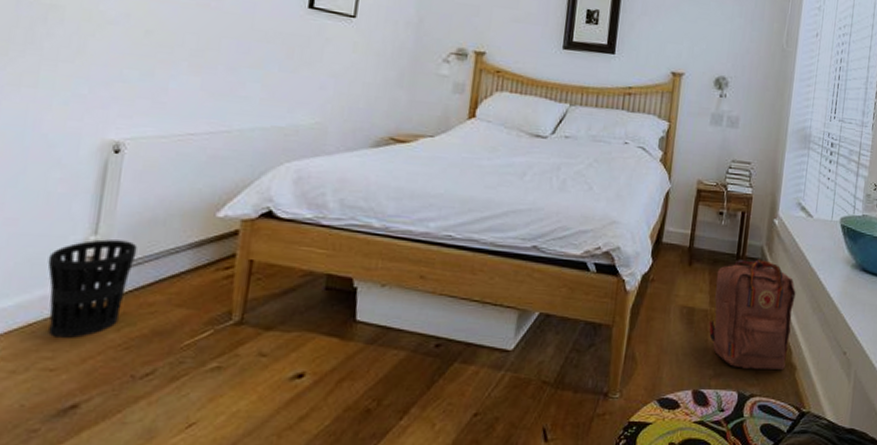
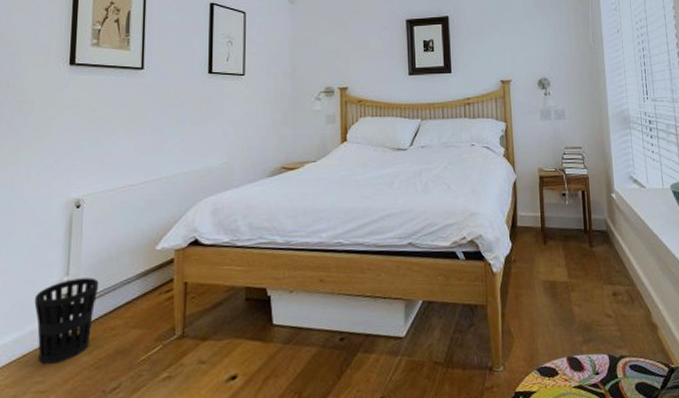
backpack: present [708,259,796,370] -> none [569,231,647,332]

